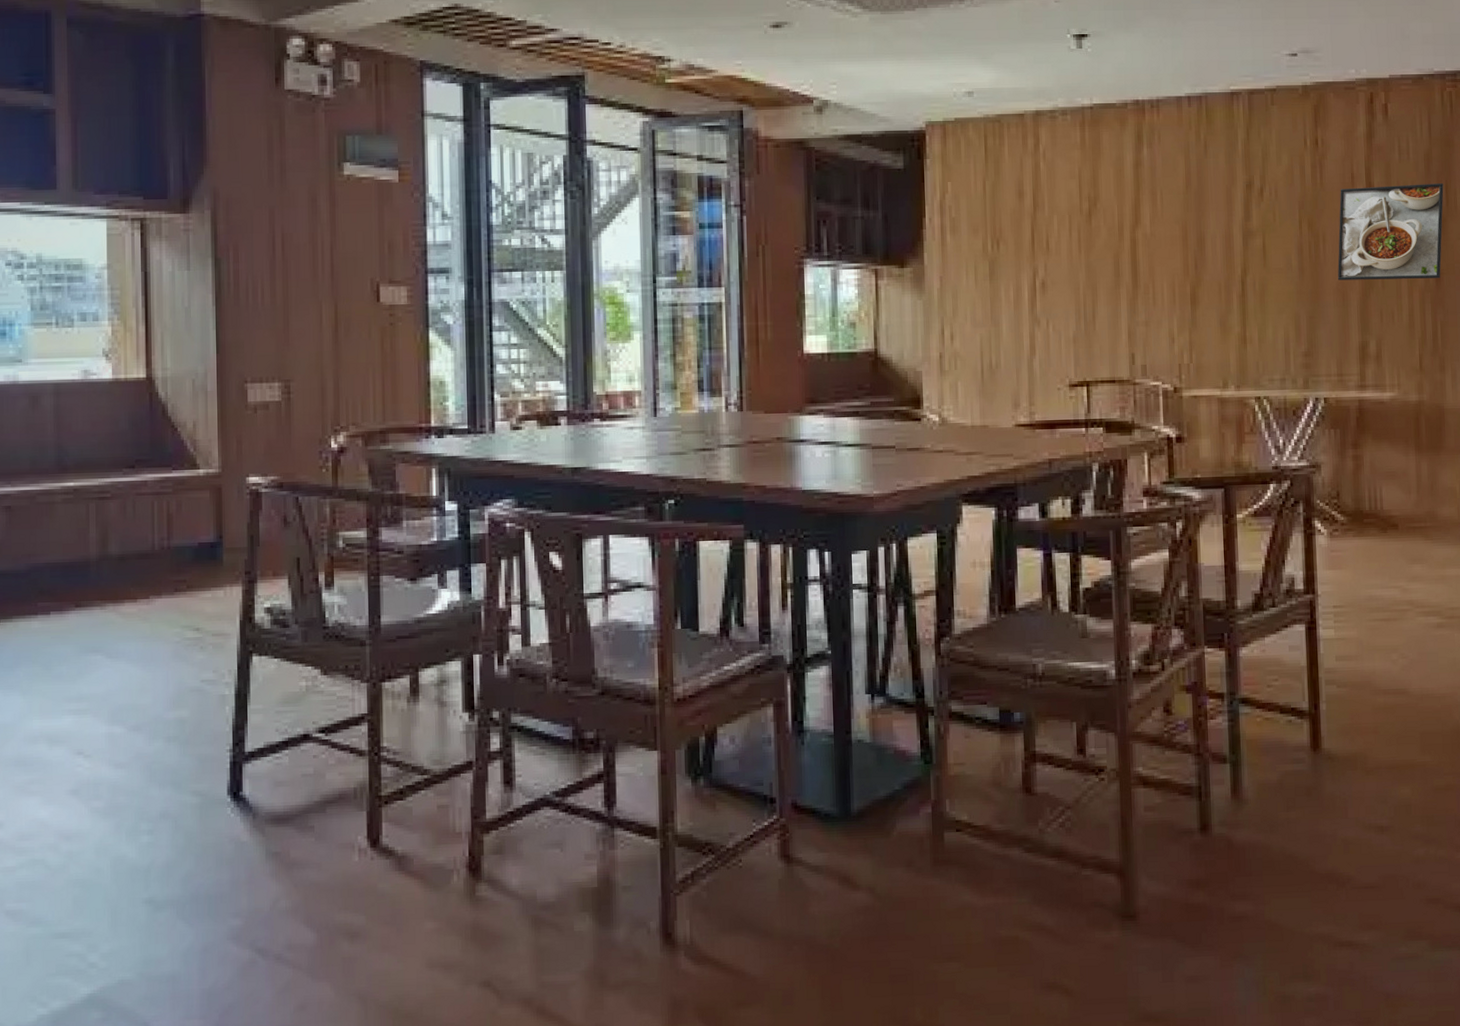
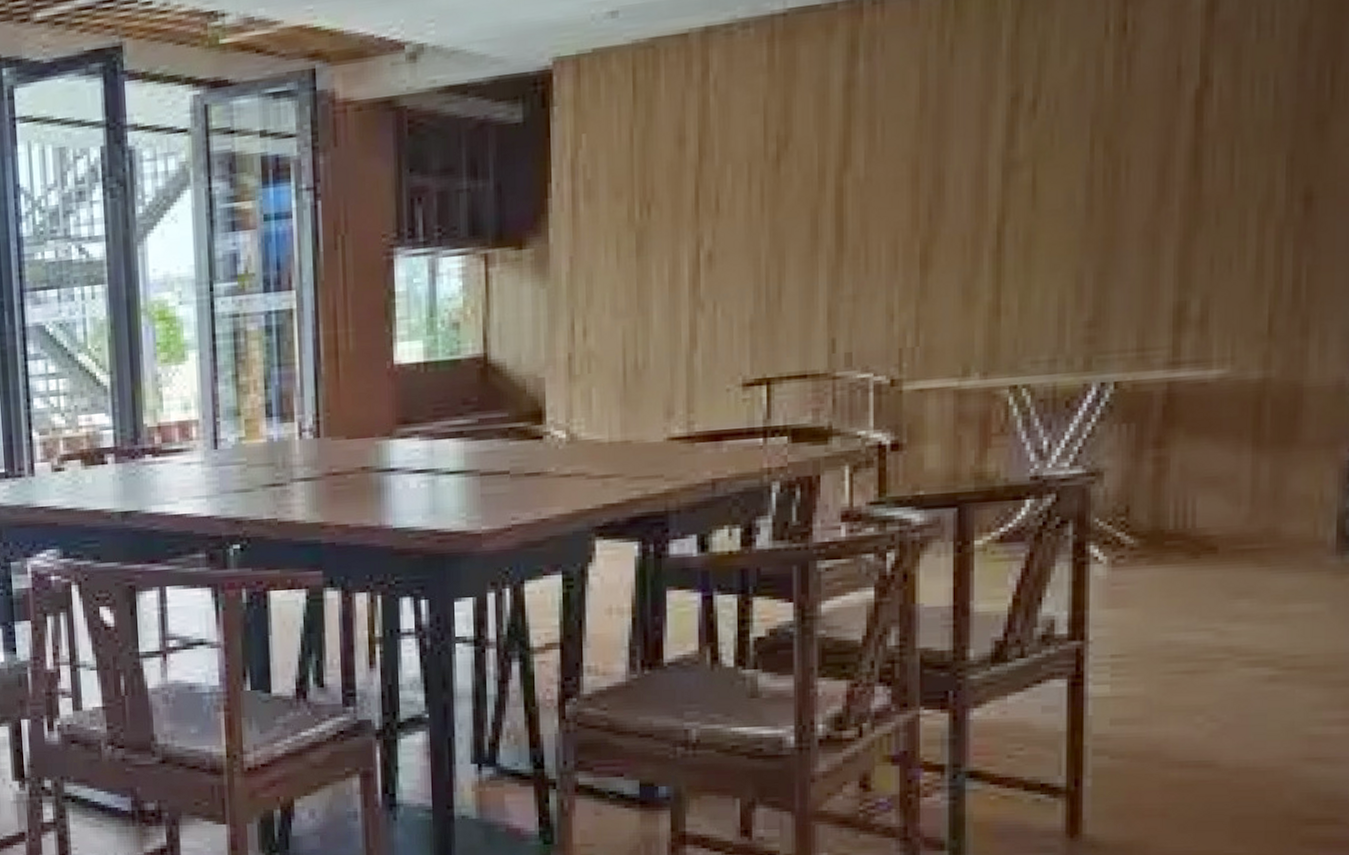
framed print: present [1337,183,1444,281] -> none [1145,67,1328,220]

